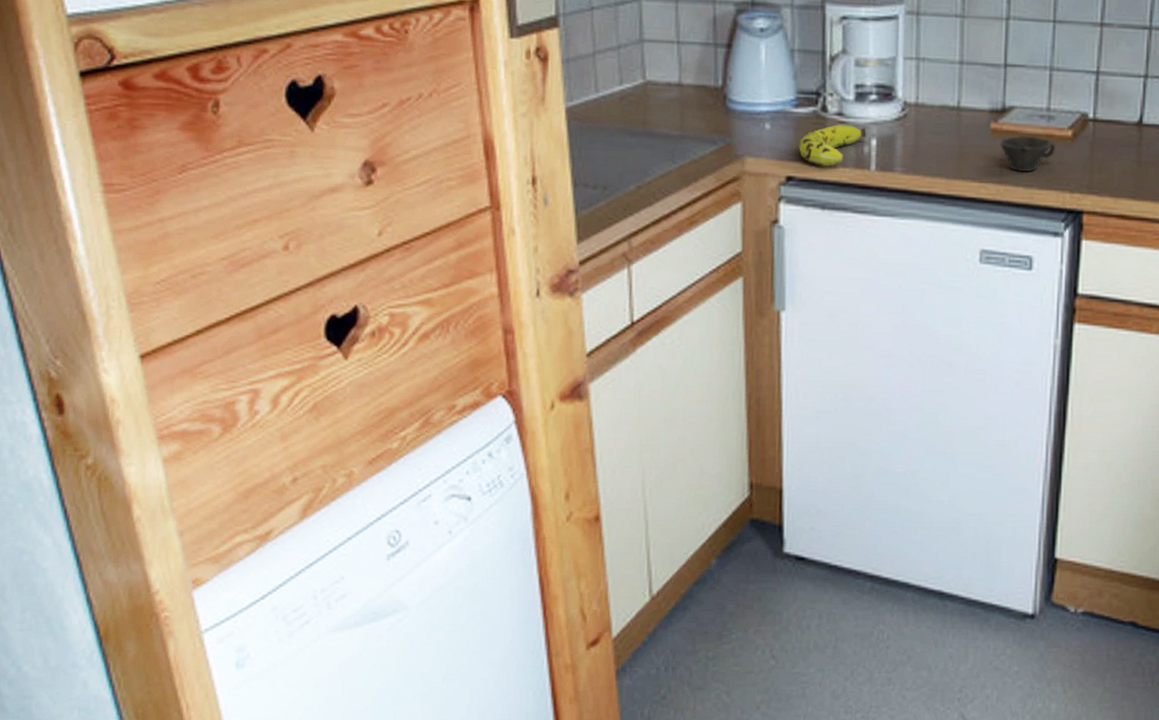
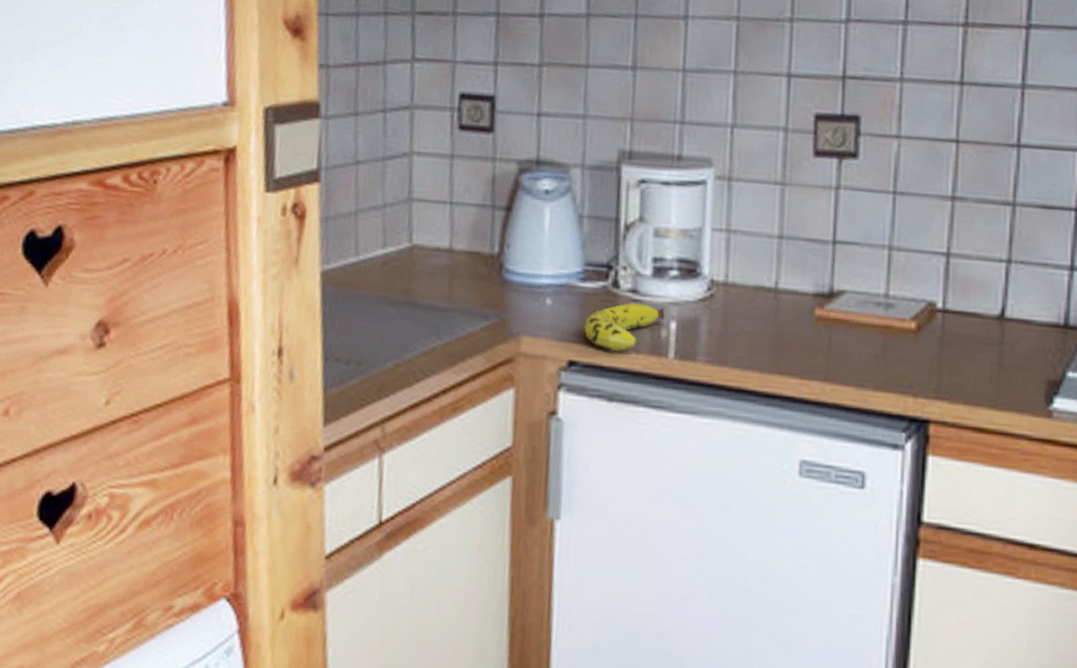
cup: present [1000,135,1056,172] -> none [826,325,896,369]

